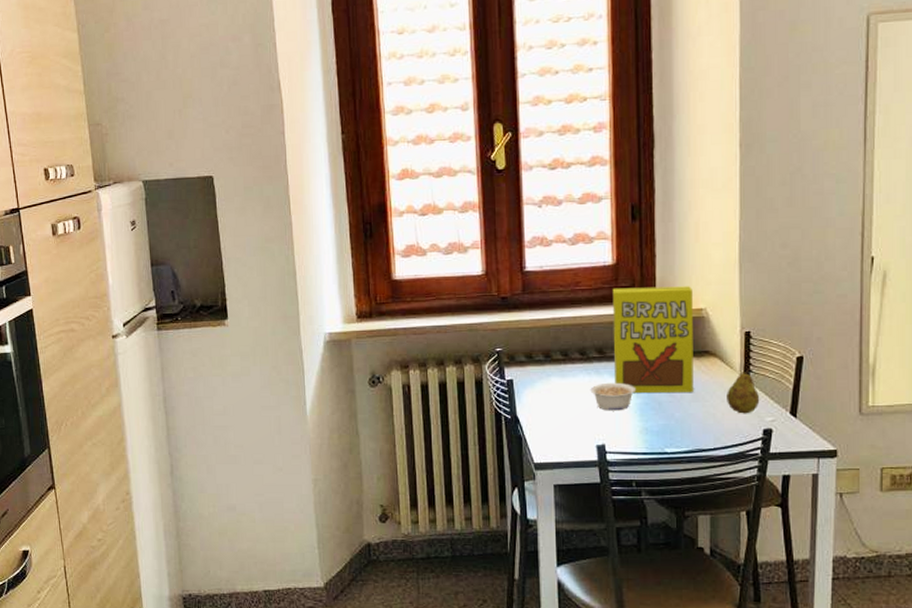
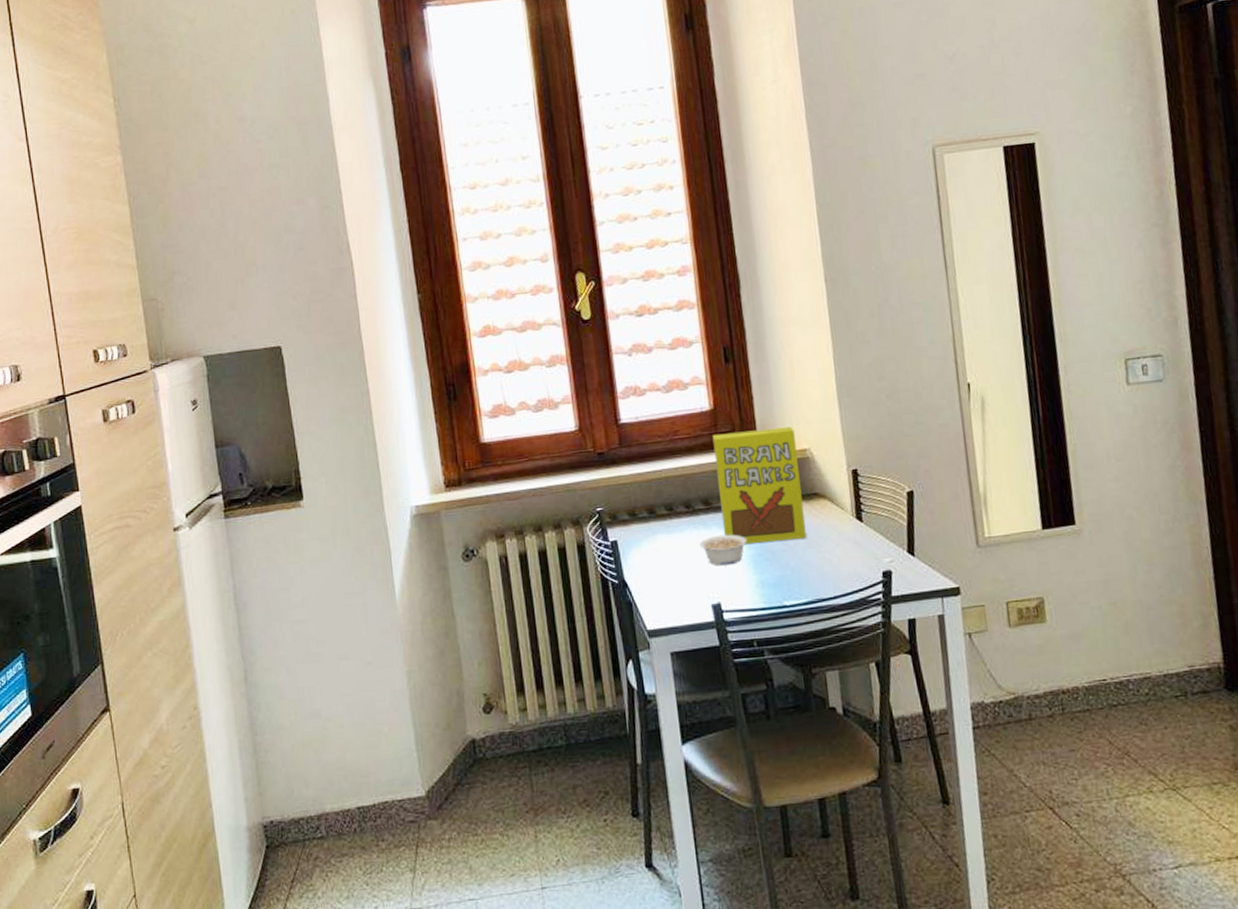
fruit: present [727,368,760,414] -> none [841,507,876,557]

